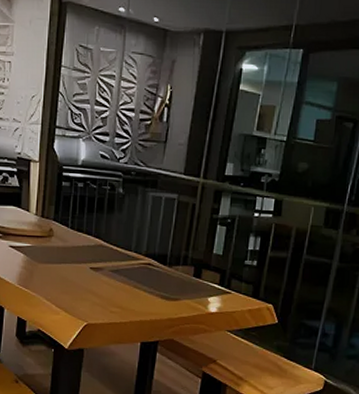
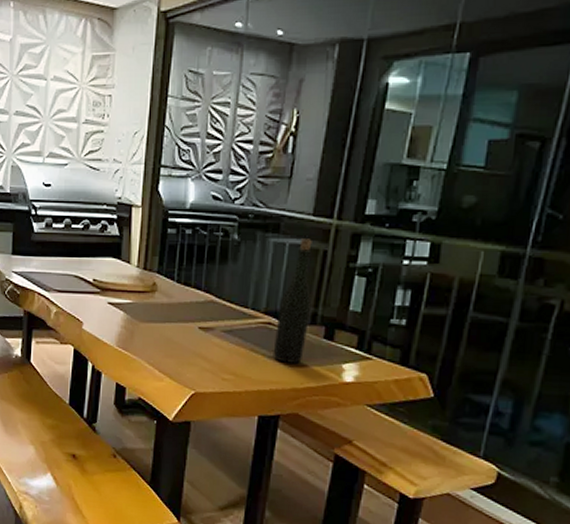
bottle: none [152,193,184,298] -> present [273,238,312,363]

